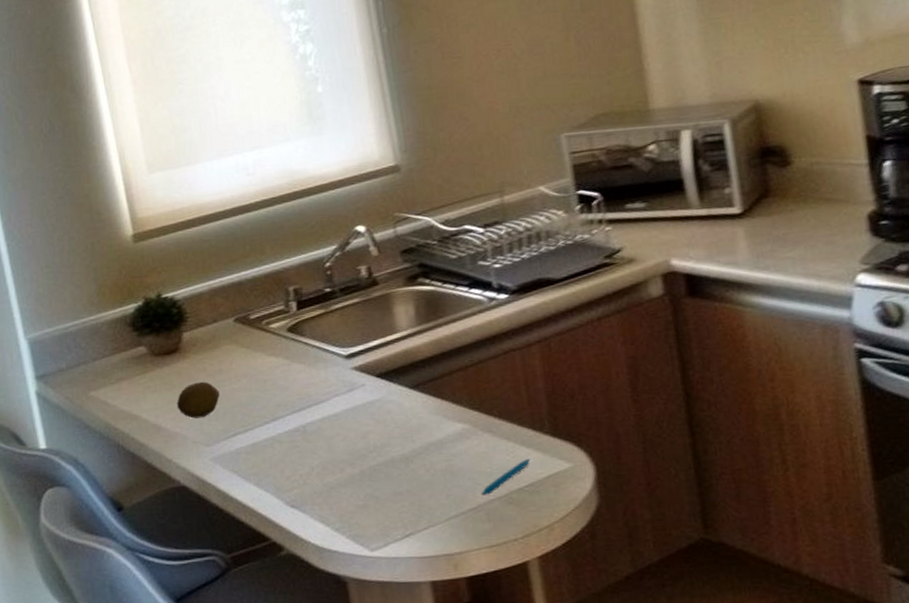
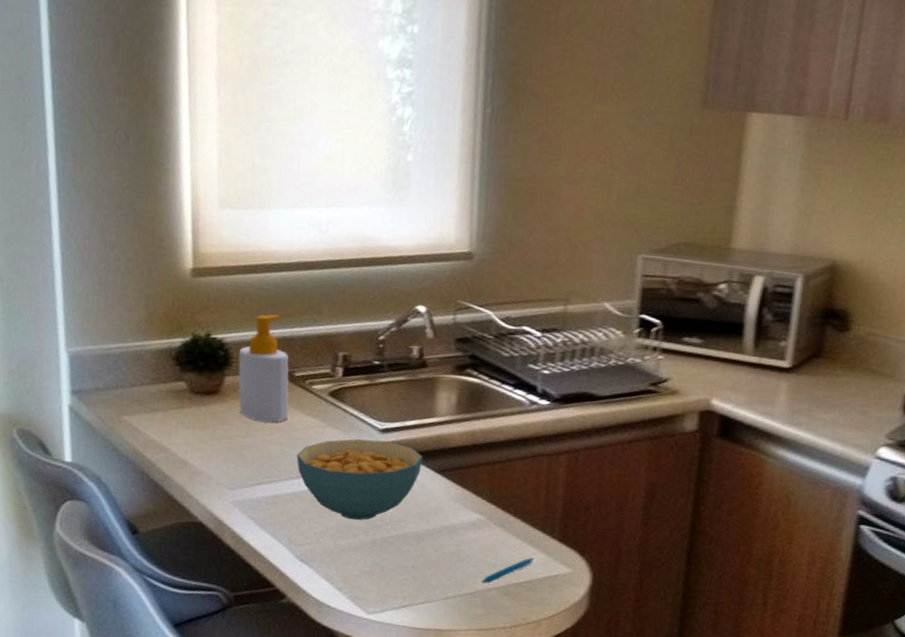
fruit: present [176,381,220,419] -> none [207,427,251,462]
soap bottle: none [191,262,252,371] -> present [238,314,289,423]
cereal bowl: none [267,366,395,454] -> present [296,438,423,521]

